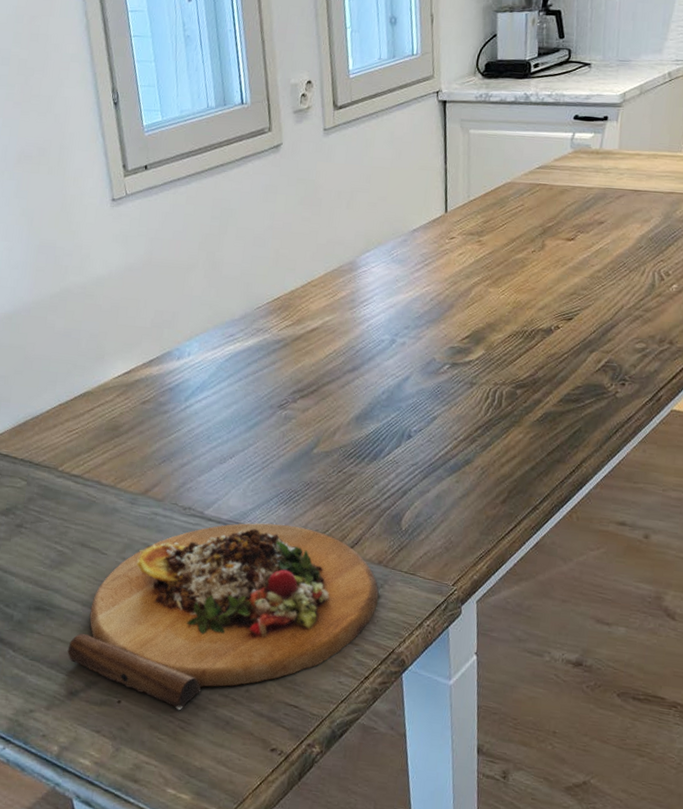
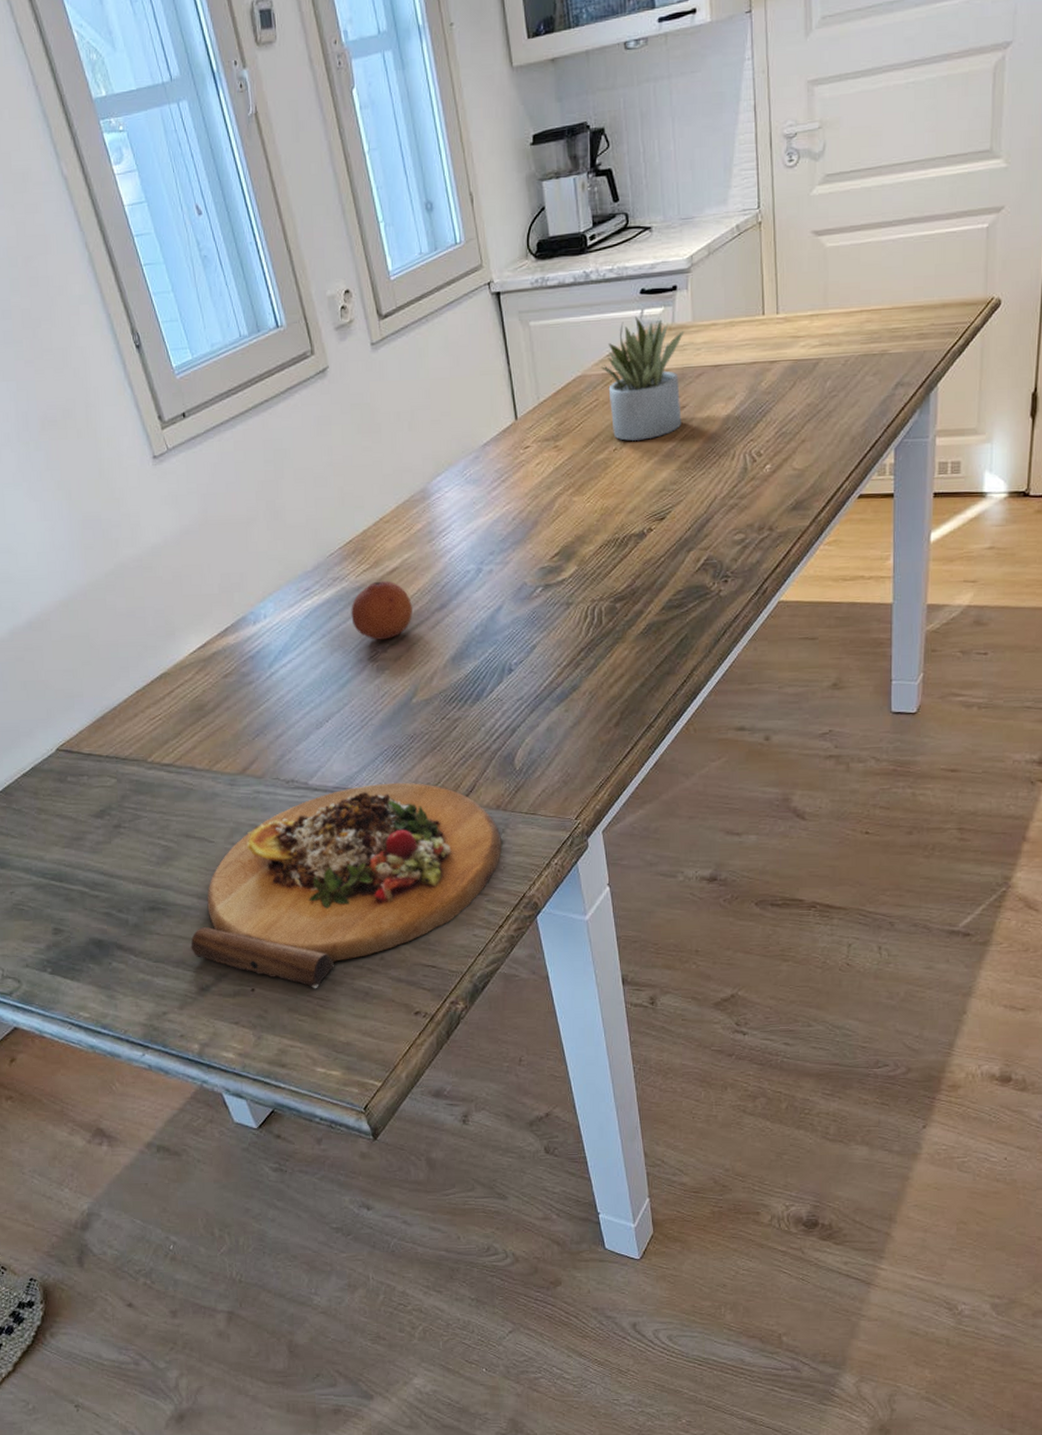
fruit: none [268,337,327,391] -> present [351,581,412,640]
succulent plant: none [529,138,610,247] -> present [600,314,684,441]

